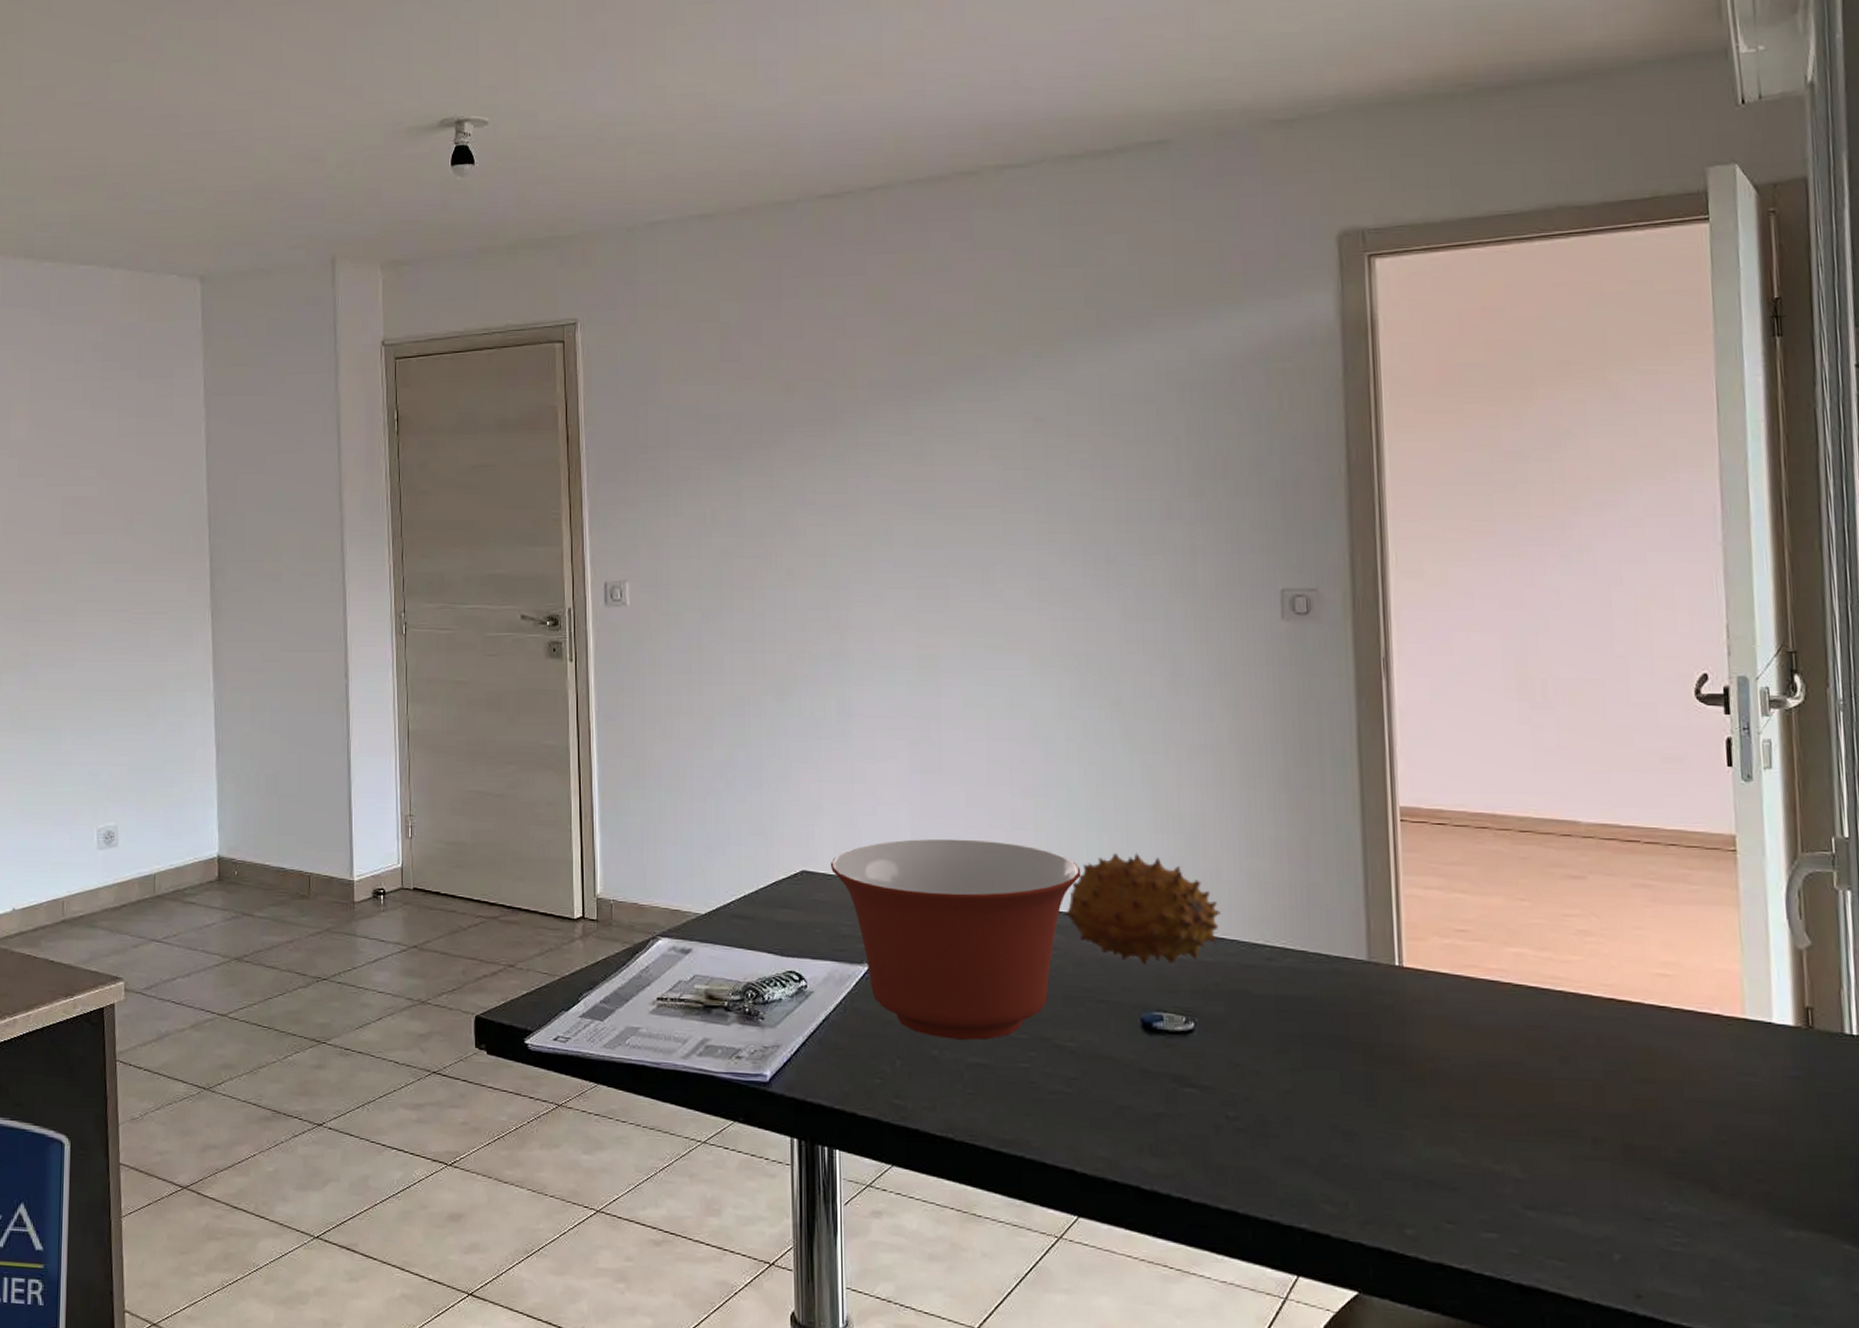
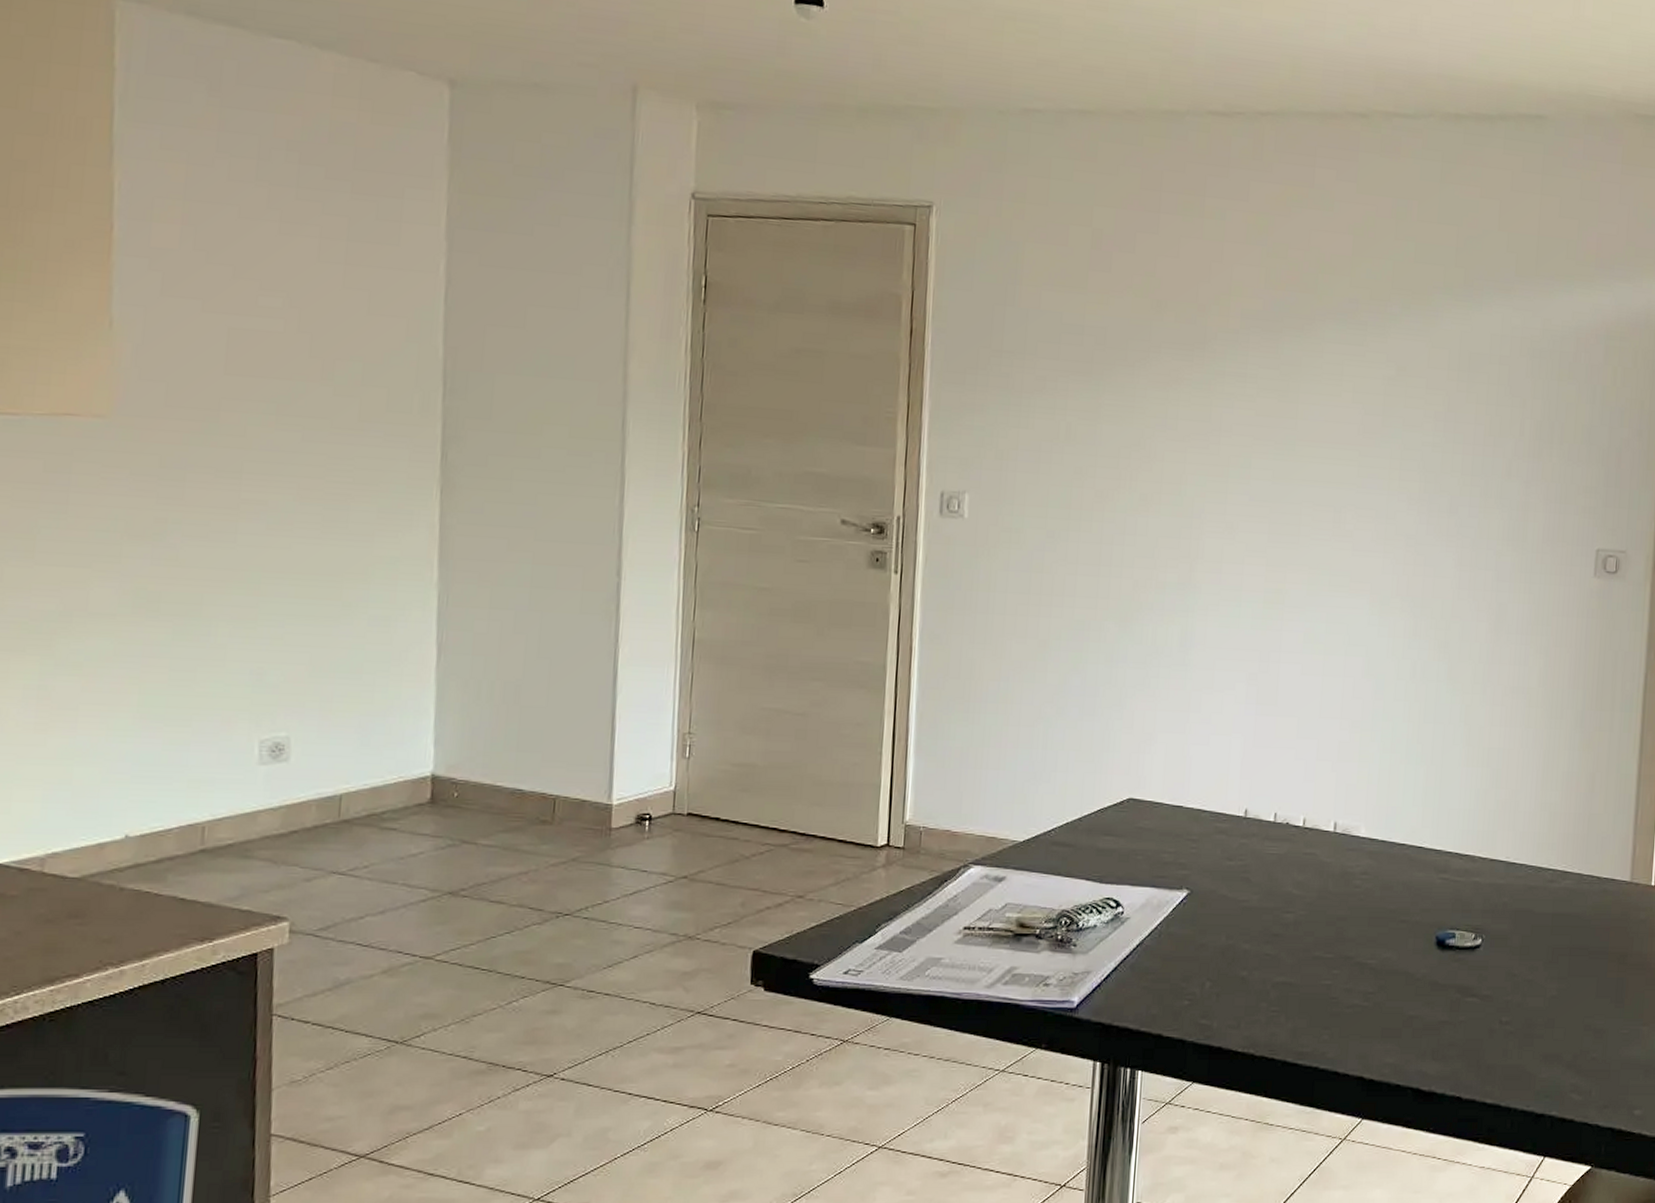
mixing bowl: present [830,838,1081,1040] -> none [1158,768,1397,960]
fruit: present [1064,853,1220,965] -> none [1377,785,1515,888]

